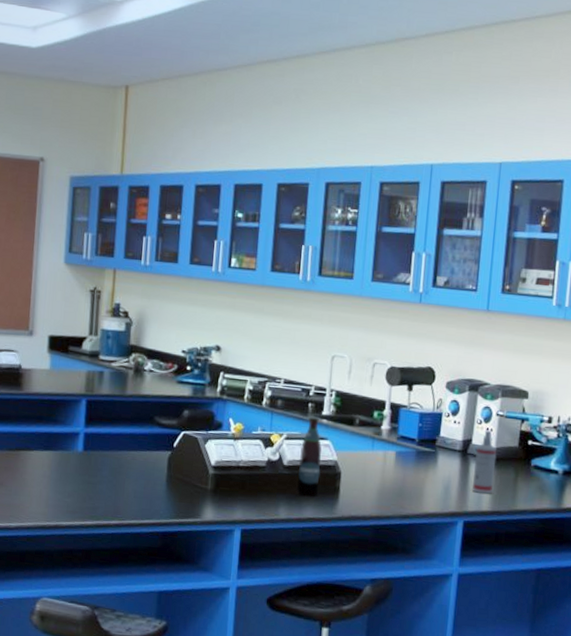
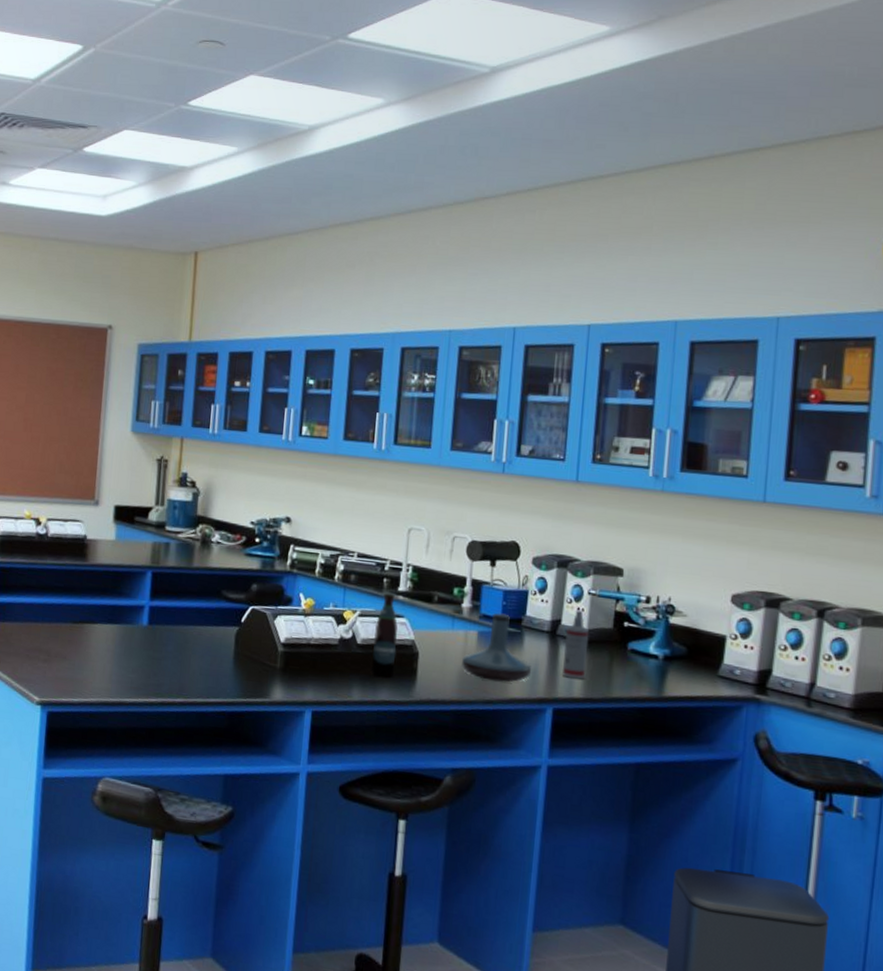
flask: none [381,434,445,498] -> present [462,612,532,682]

